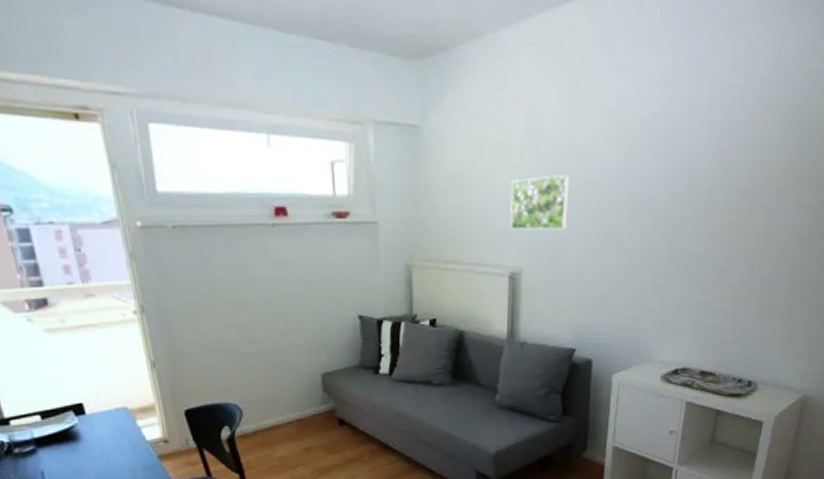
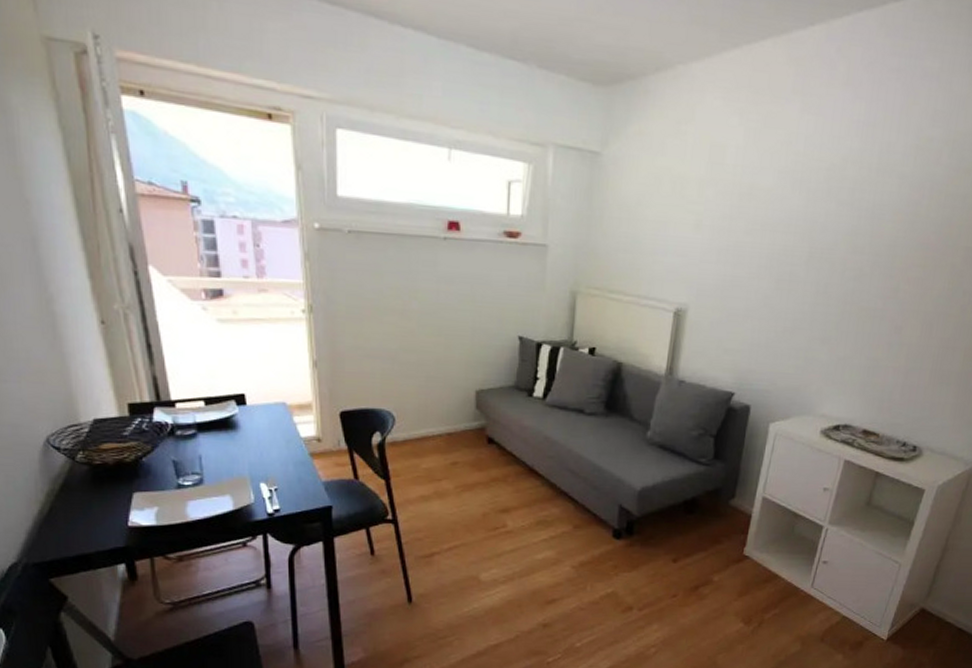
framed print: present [509,174,570,230] -> none [680,213,748,271]

